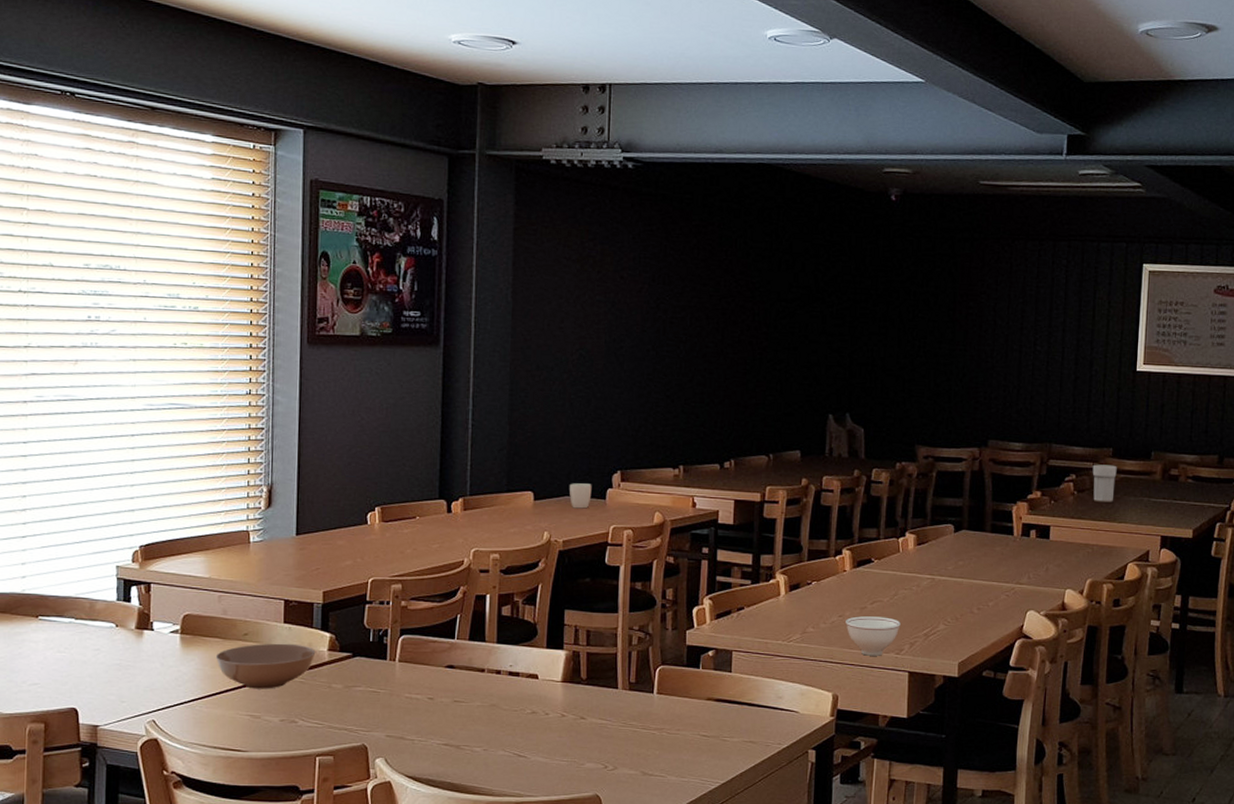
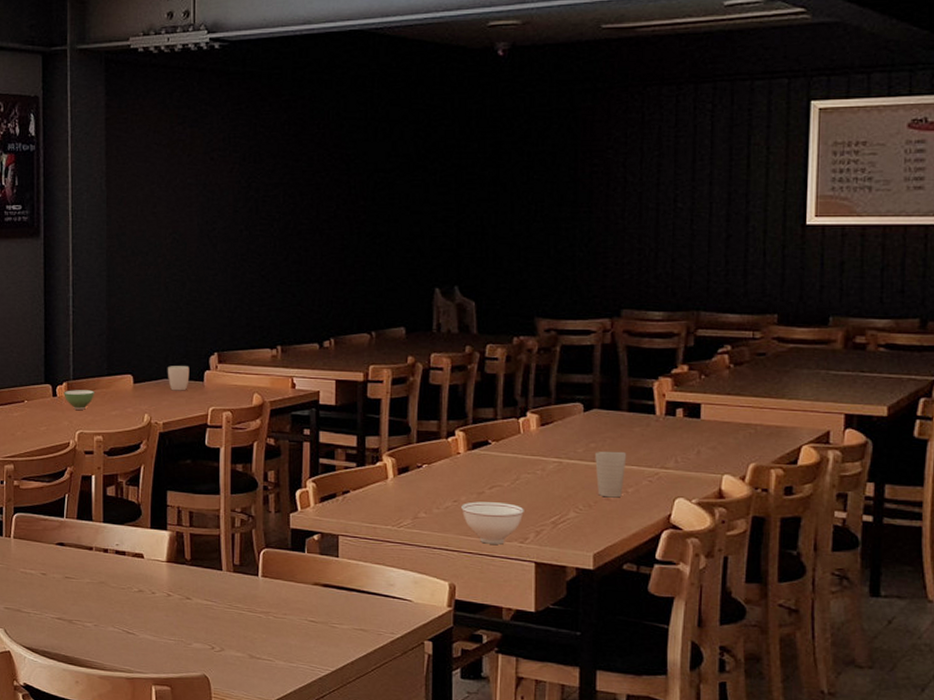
bowl: none [459,506,493,527] -> present [63,390,95,410]
cup: none [962,568,989,611] -> present [595,451,627,498]
cup: present [1092,464,1117,504] -> none [752,333,784,378]

